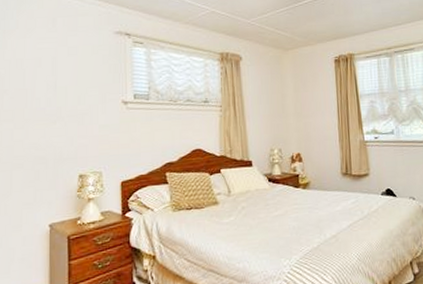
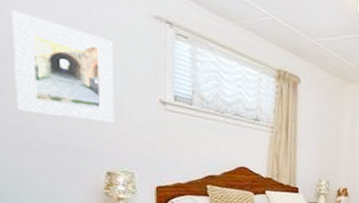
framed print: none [10,51,85,133] -> present [11,9,115,122]

